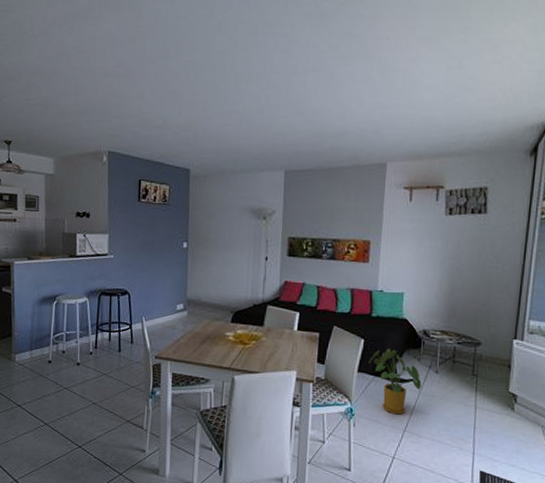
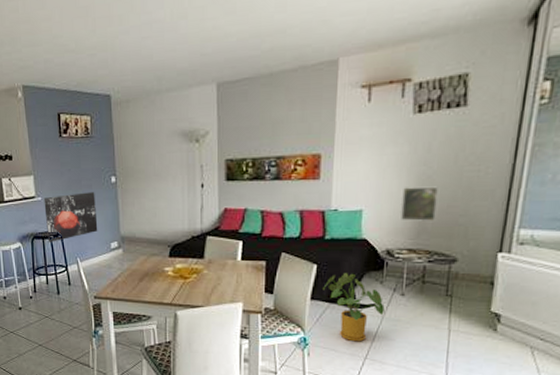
wall art: none [115,254,167,300] -> present [44,192,98,242]
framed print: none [434,276,465,307] -> present [400,186,438,221]

